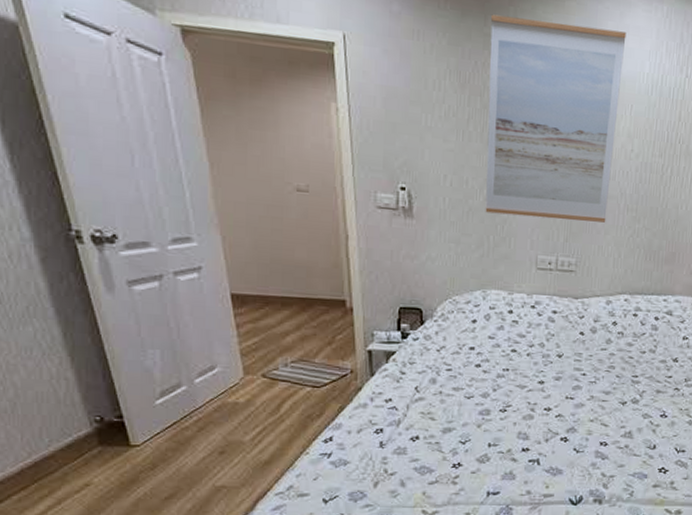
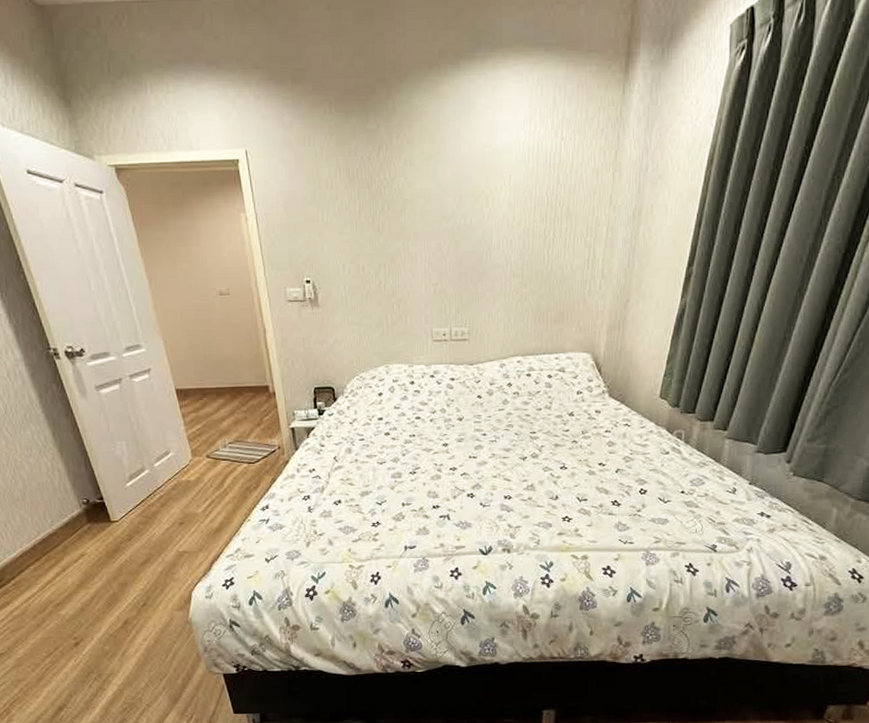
wall art: present [485,14,627,223] -> none [372,106,500,295]

